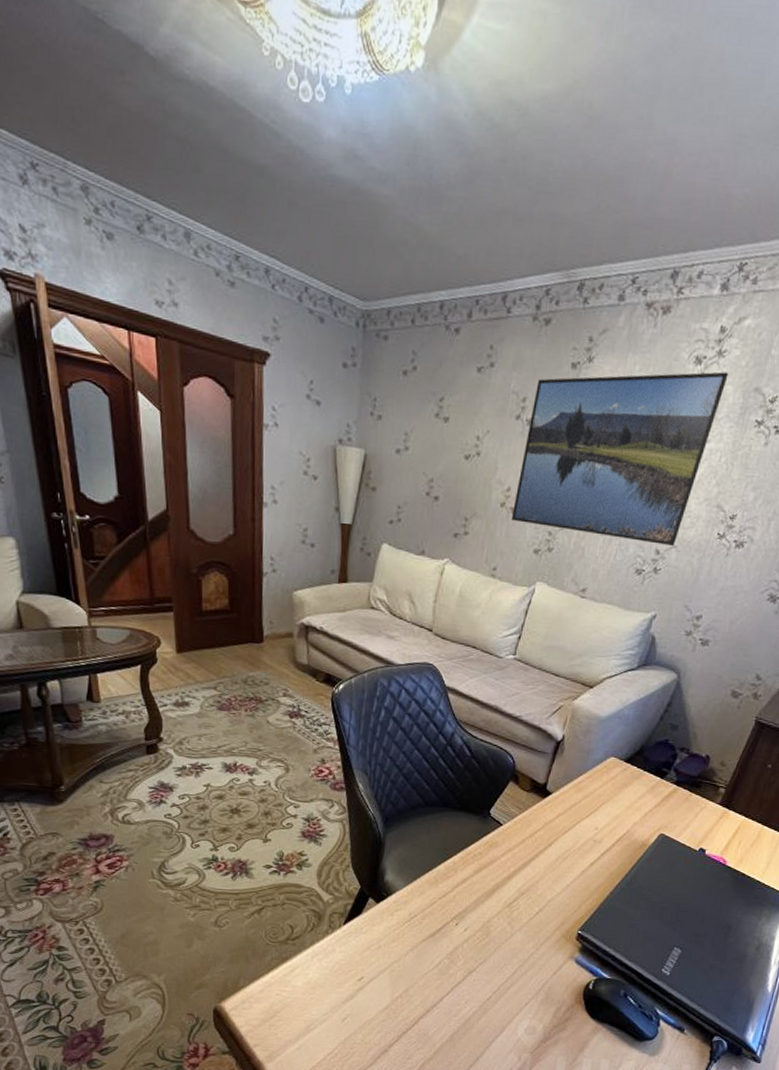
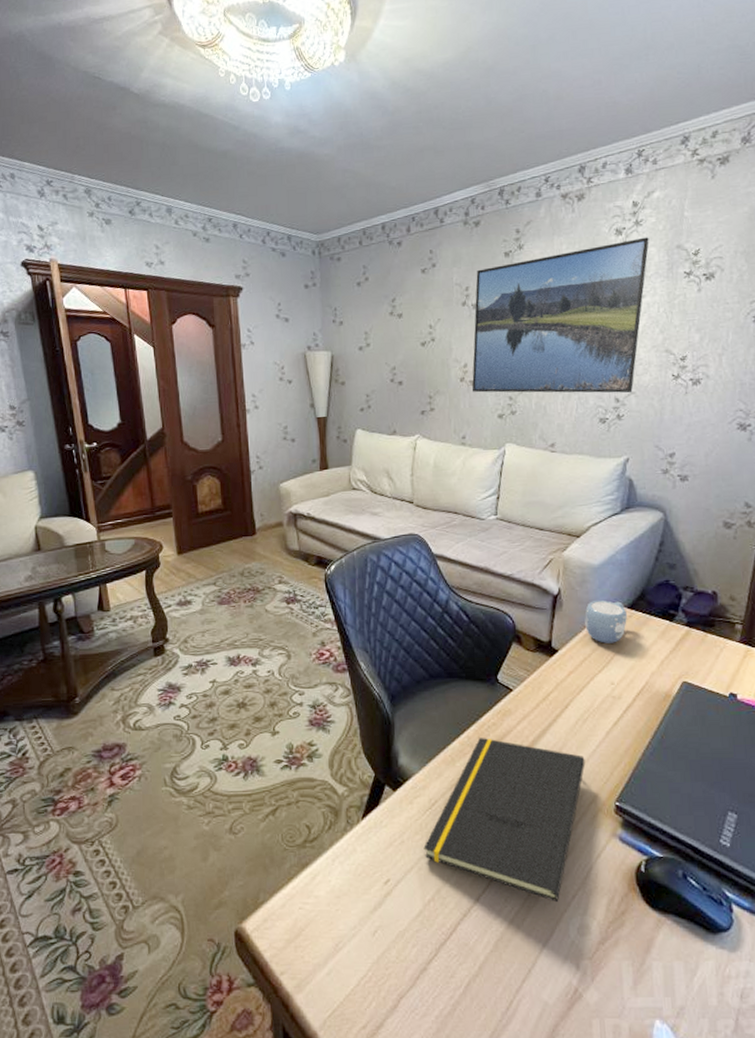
notepad: none [398,863,558,1008] -> present [423,737,586,903]
mug: none [581,751,623,792] -> present [585,600,627,643]

